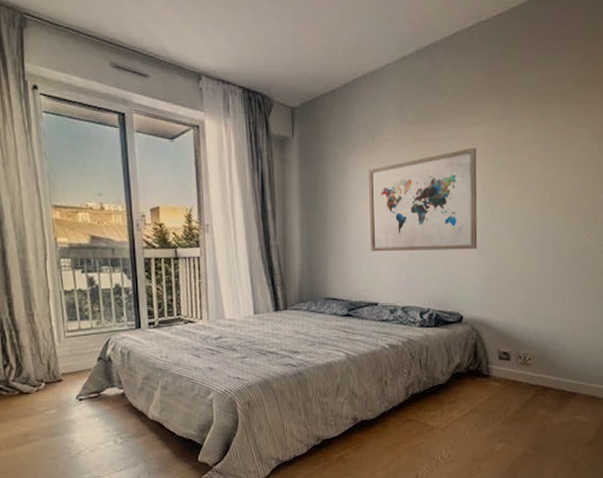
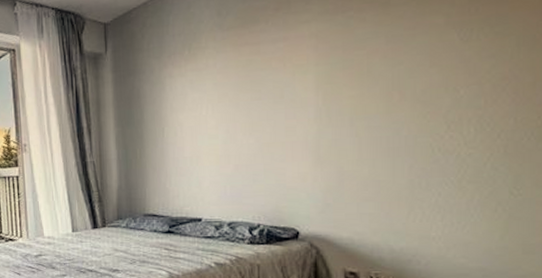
wall art: present [369,147,478,252] -> none [186,47,313,165]

